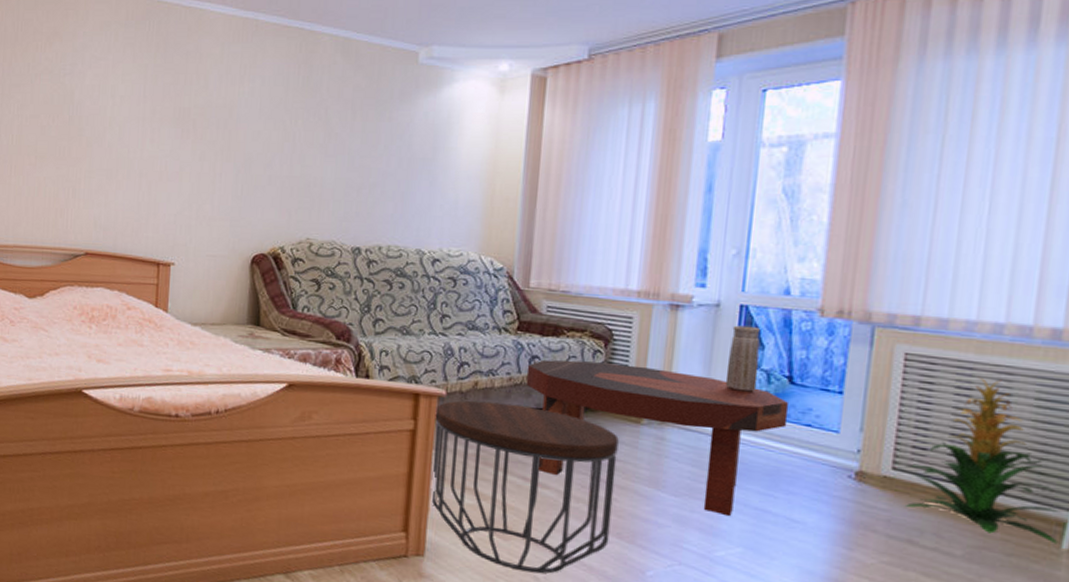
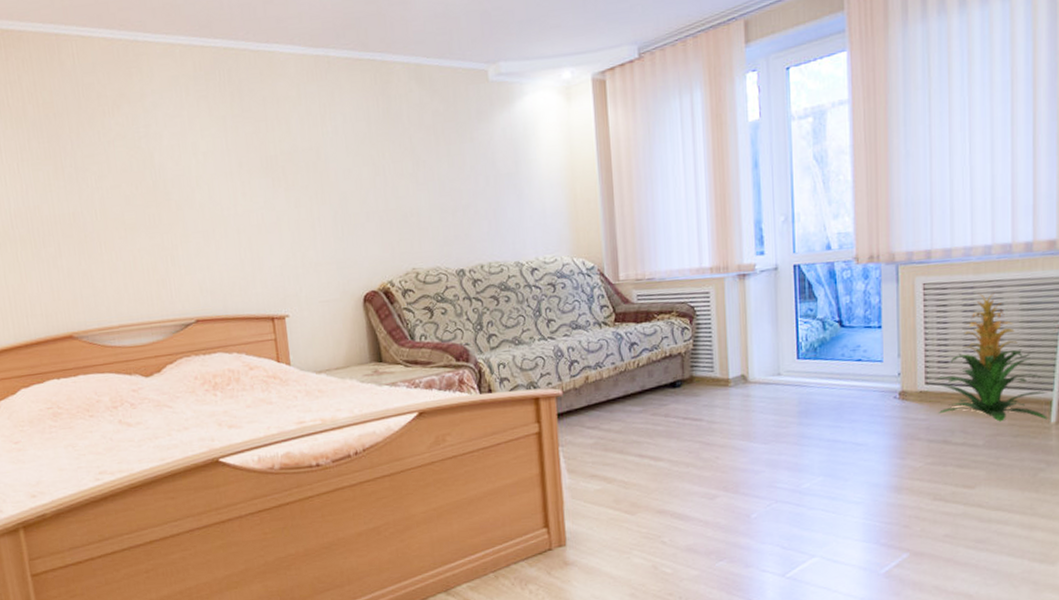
side table: present [430,400,619,574] -> none [555,390,718,539]
coffee table: present [525,359,790,517] -> none [628,334,843,452]
vase: present [725,325,761,392] -> none [790,282,816,342]

